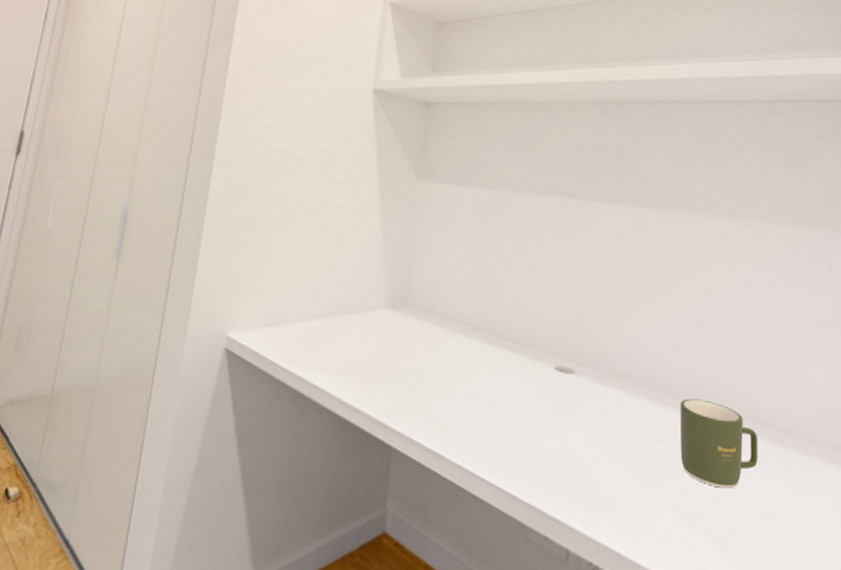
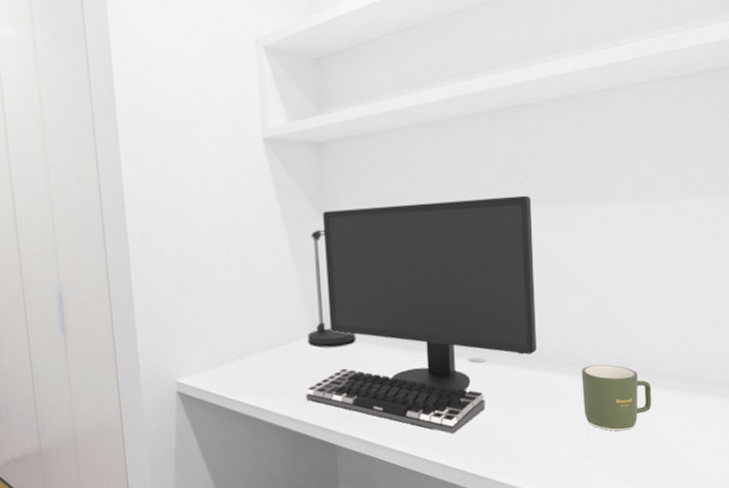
computer keyboard: none [367,353,569,457] -> present [306,368,486,434]
desk lamp: none [381,191,435,328] -> present [307,229,356,349]
computer monitor: none [408,173,638,404] -> present [323,195,536,392]

